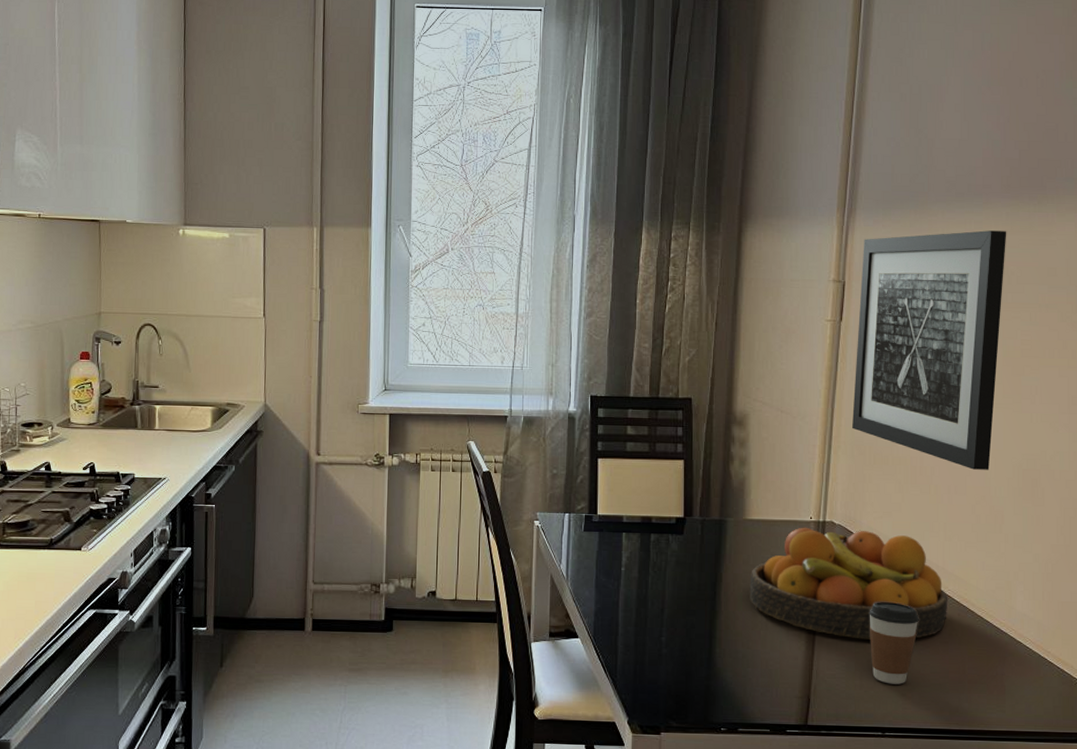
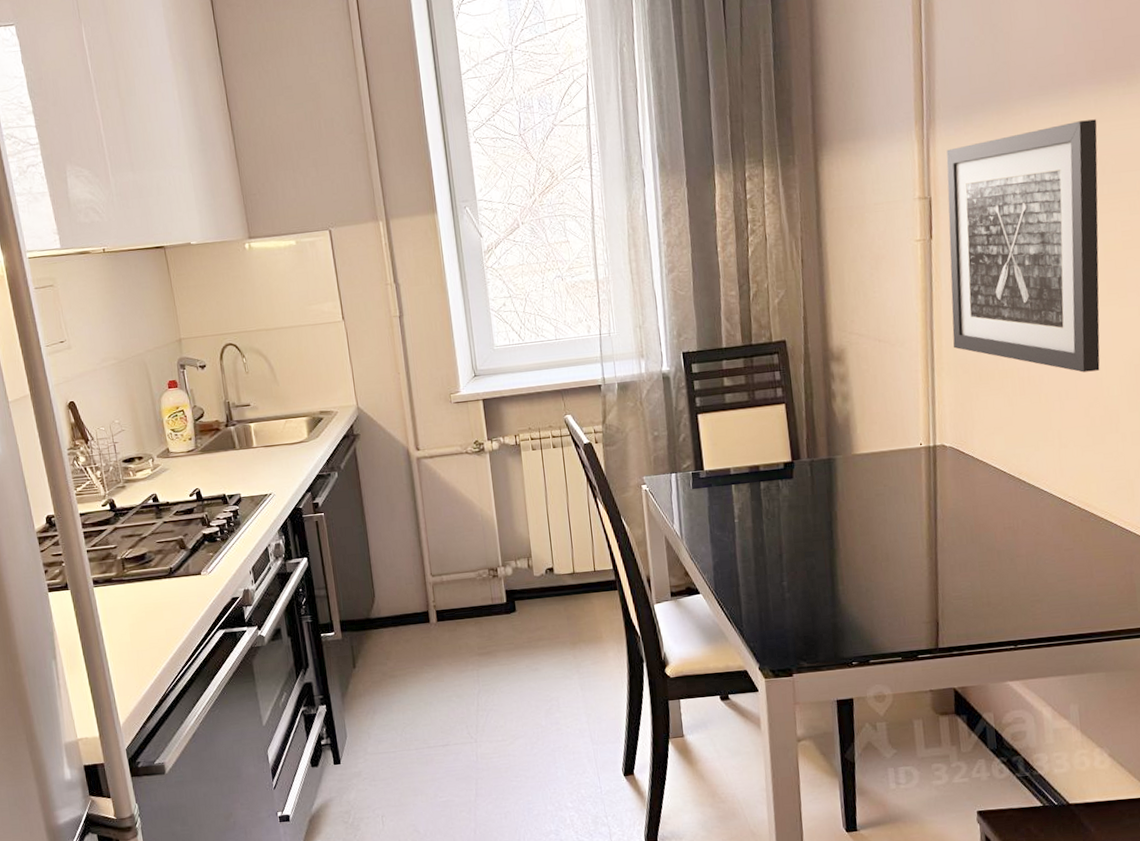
fruit bowl: present [749,527,948,640] -> none [865,448,1070,558]
coffee cup: present [869,601,919,685] -> none [989,516,1042,598]

